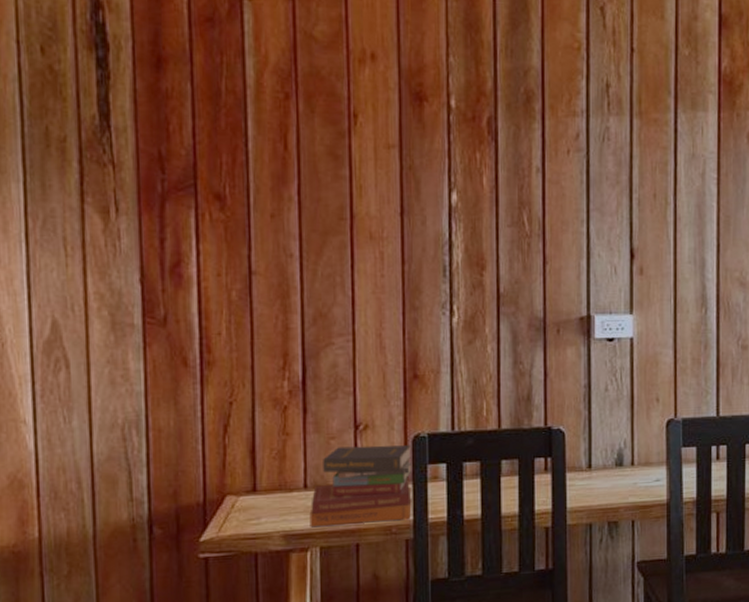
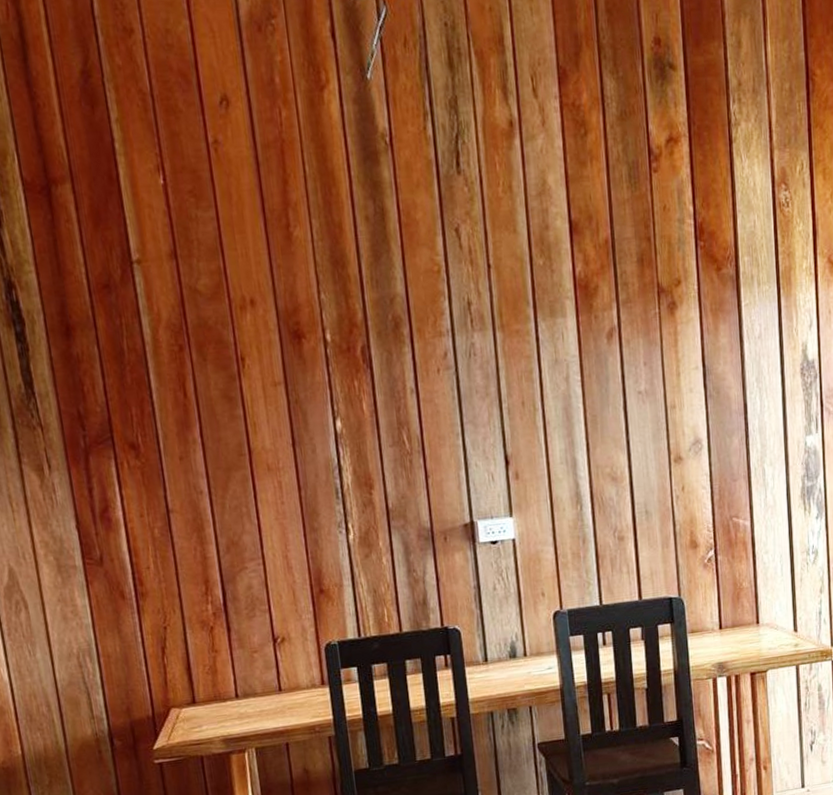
books: present [309,445,412,528] -> none [243,653,331,731]

